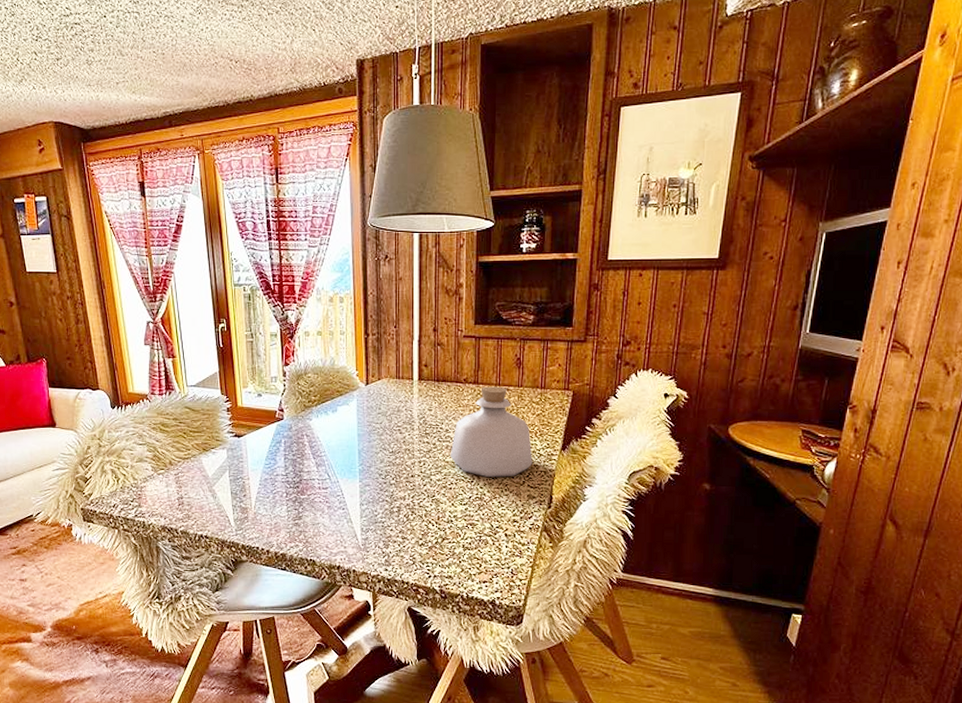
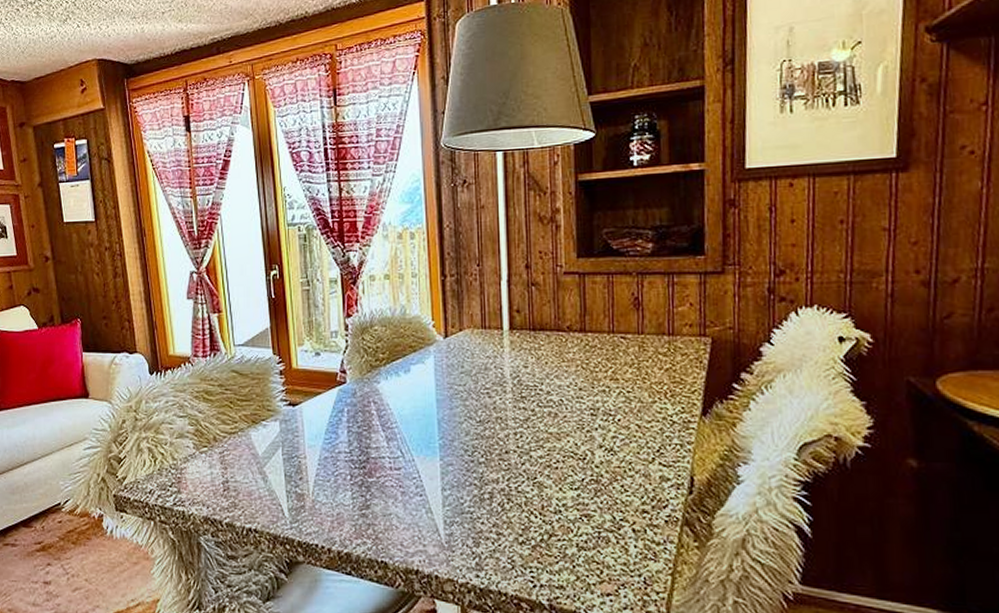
bottle: present [450,386,533,477] -> none [554,334,664,452]

